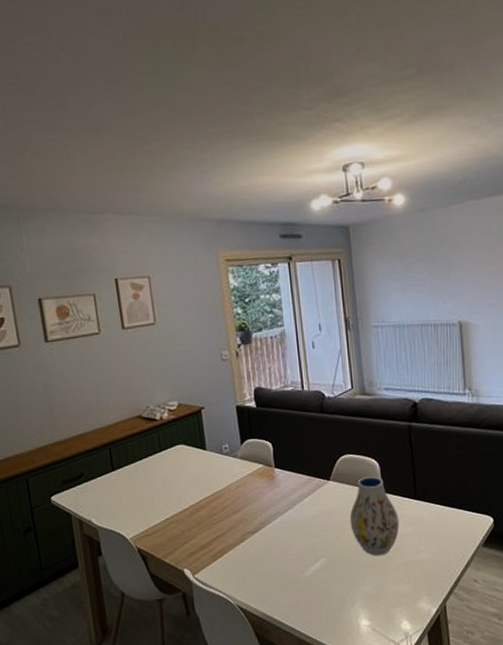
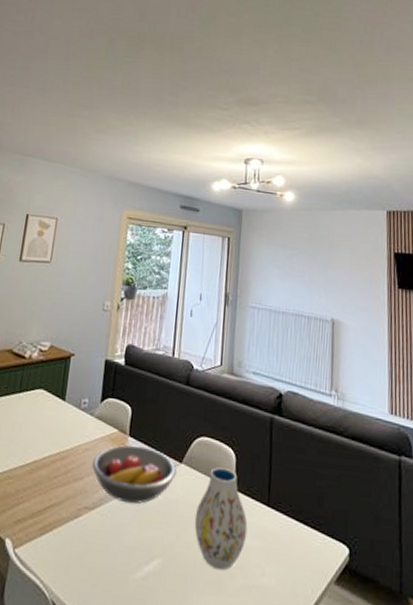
fruit bowl: none [246,473,326,522] -> present [92,445,177,504]

